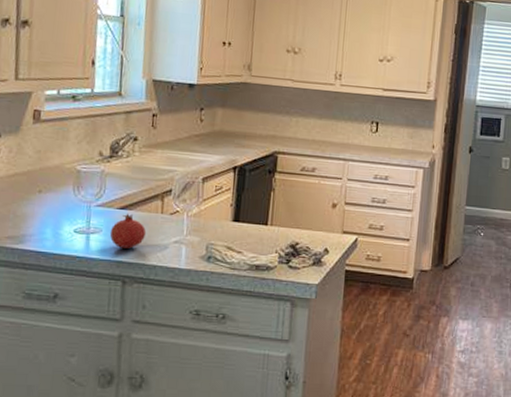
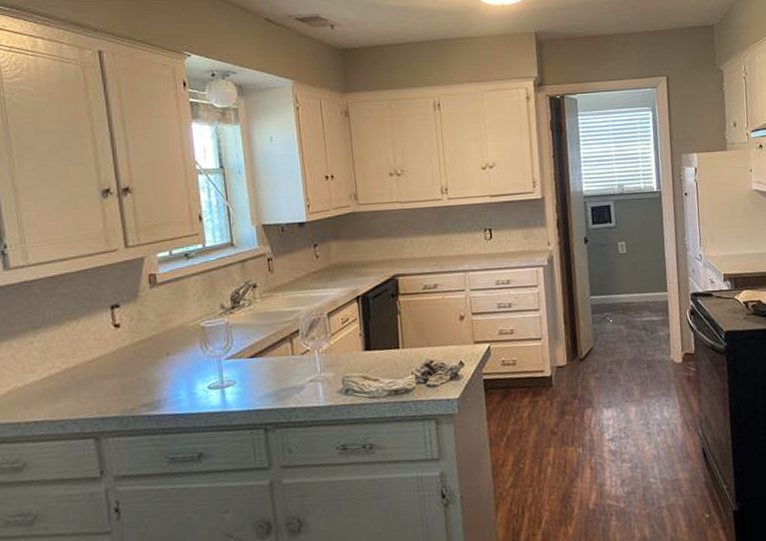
fruit: present [109,213,147,249] -> none [244,360,281,396]

